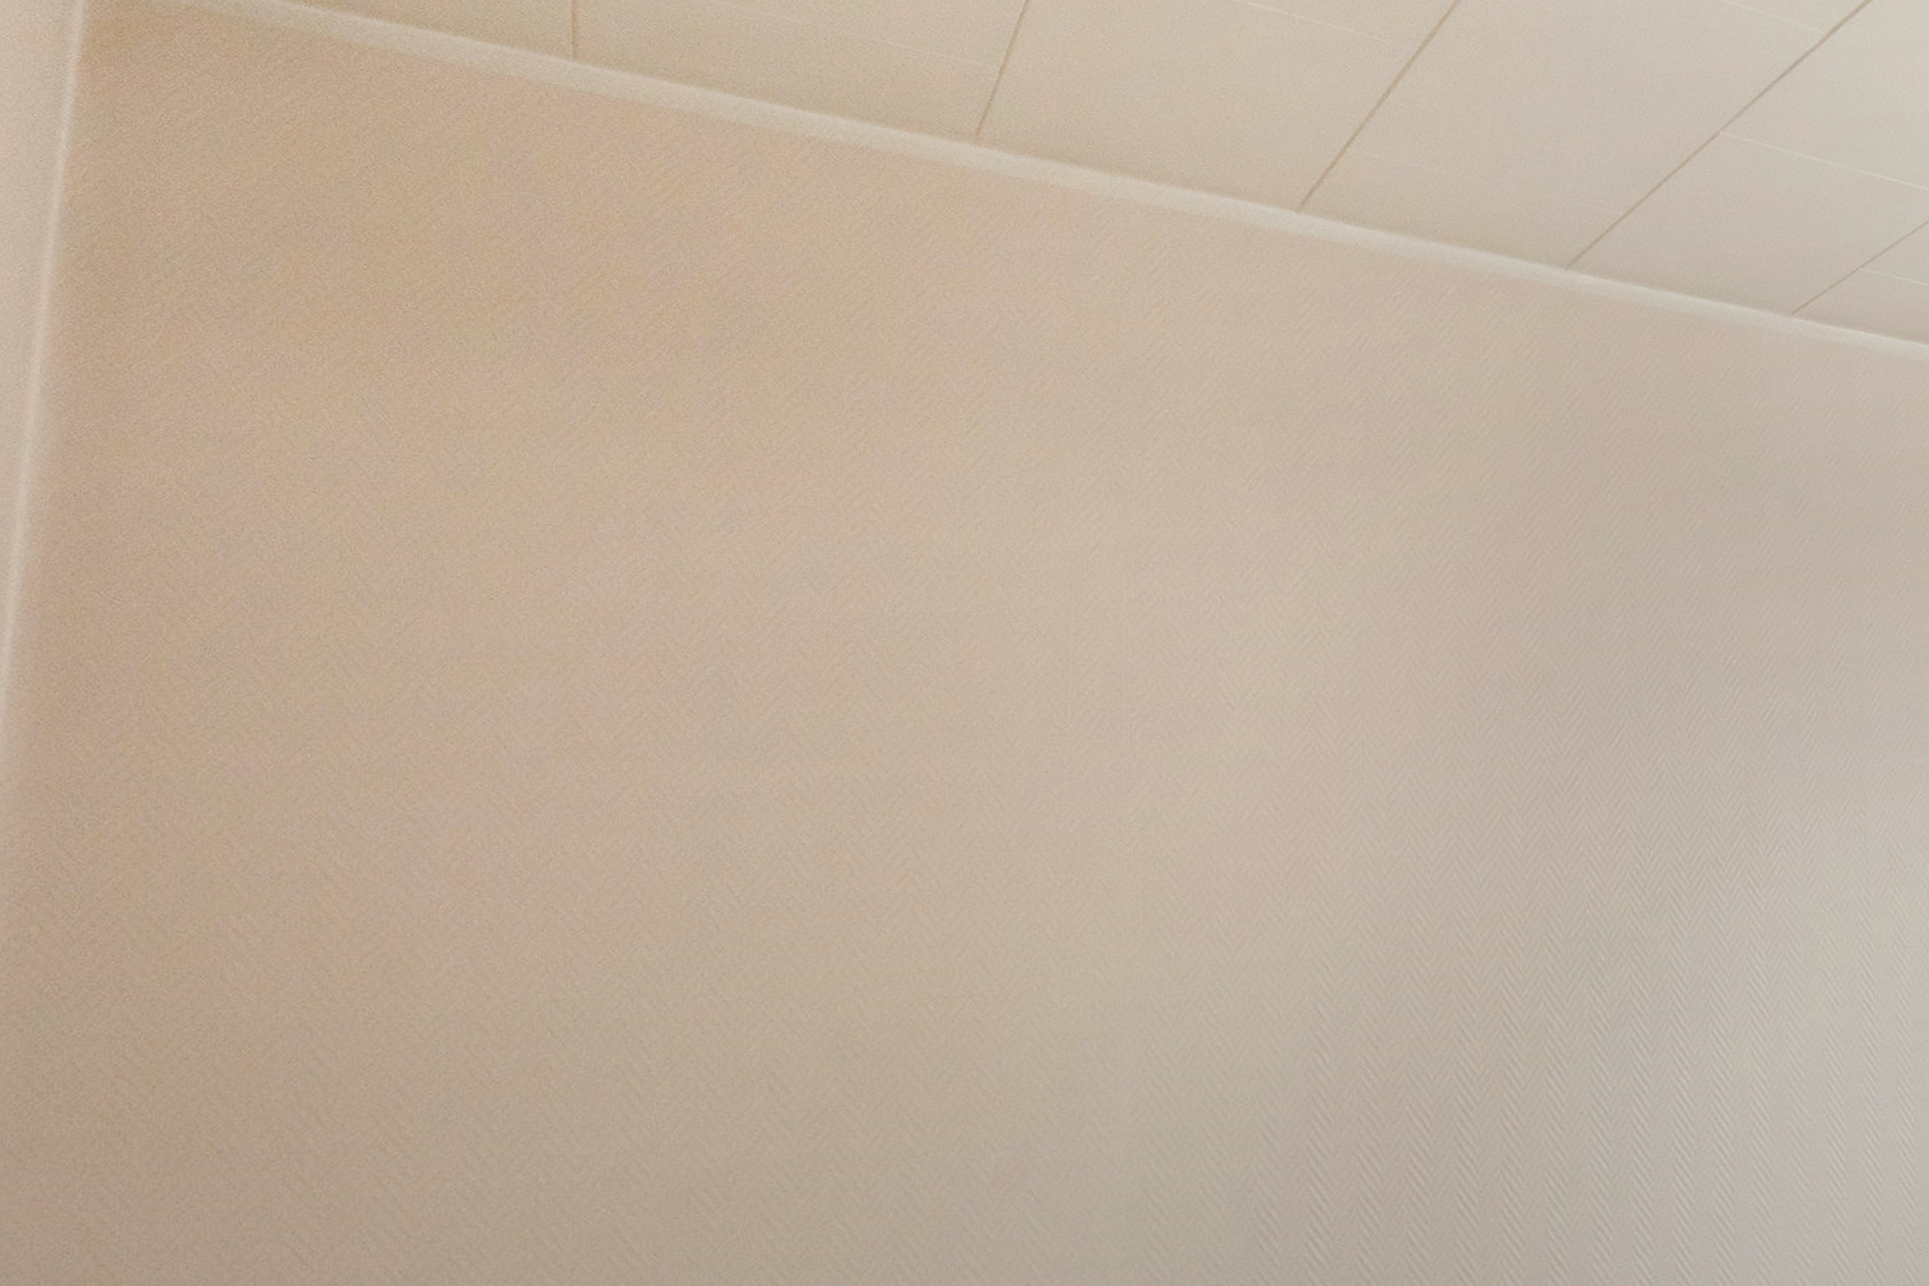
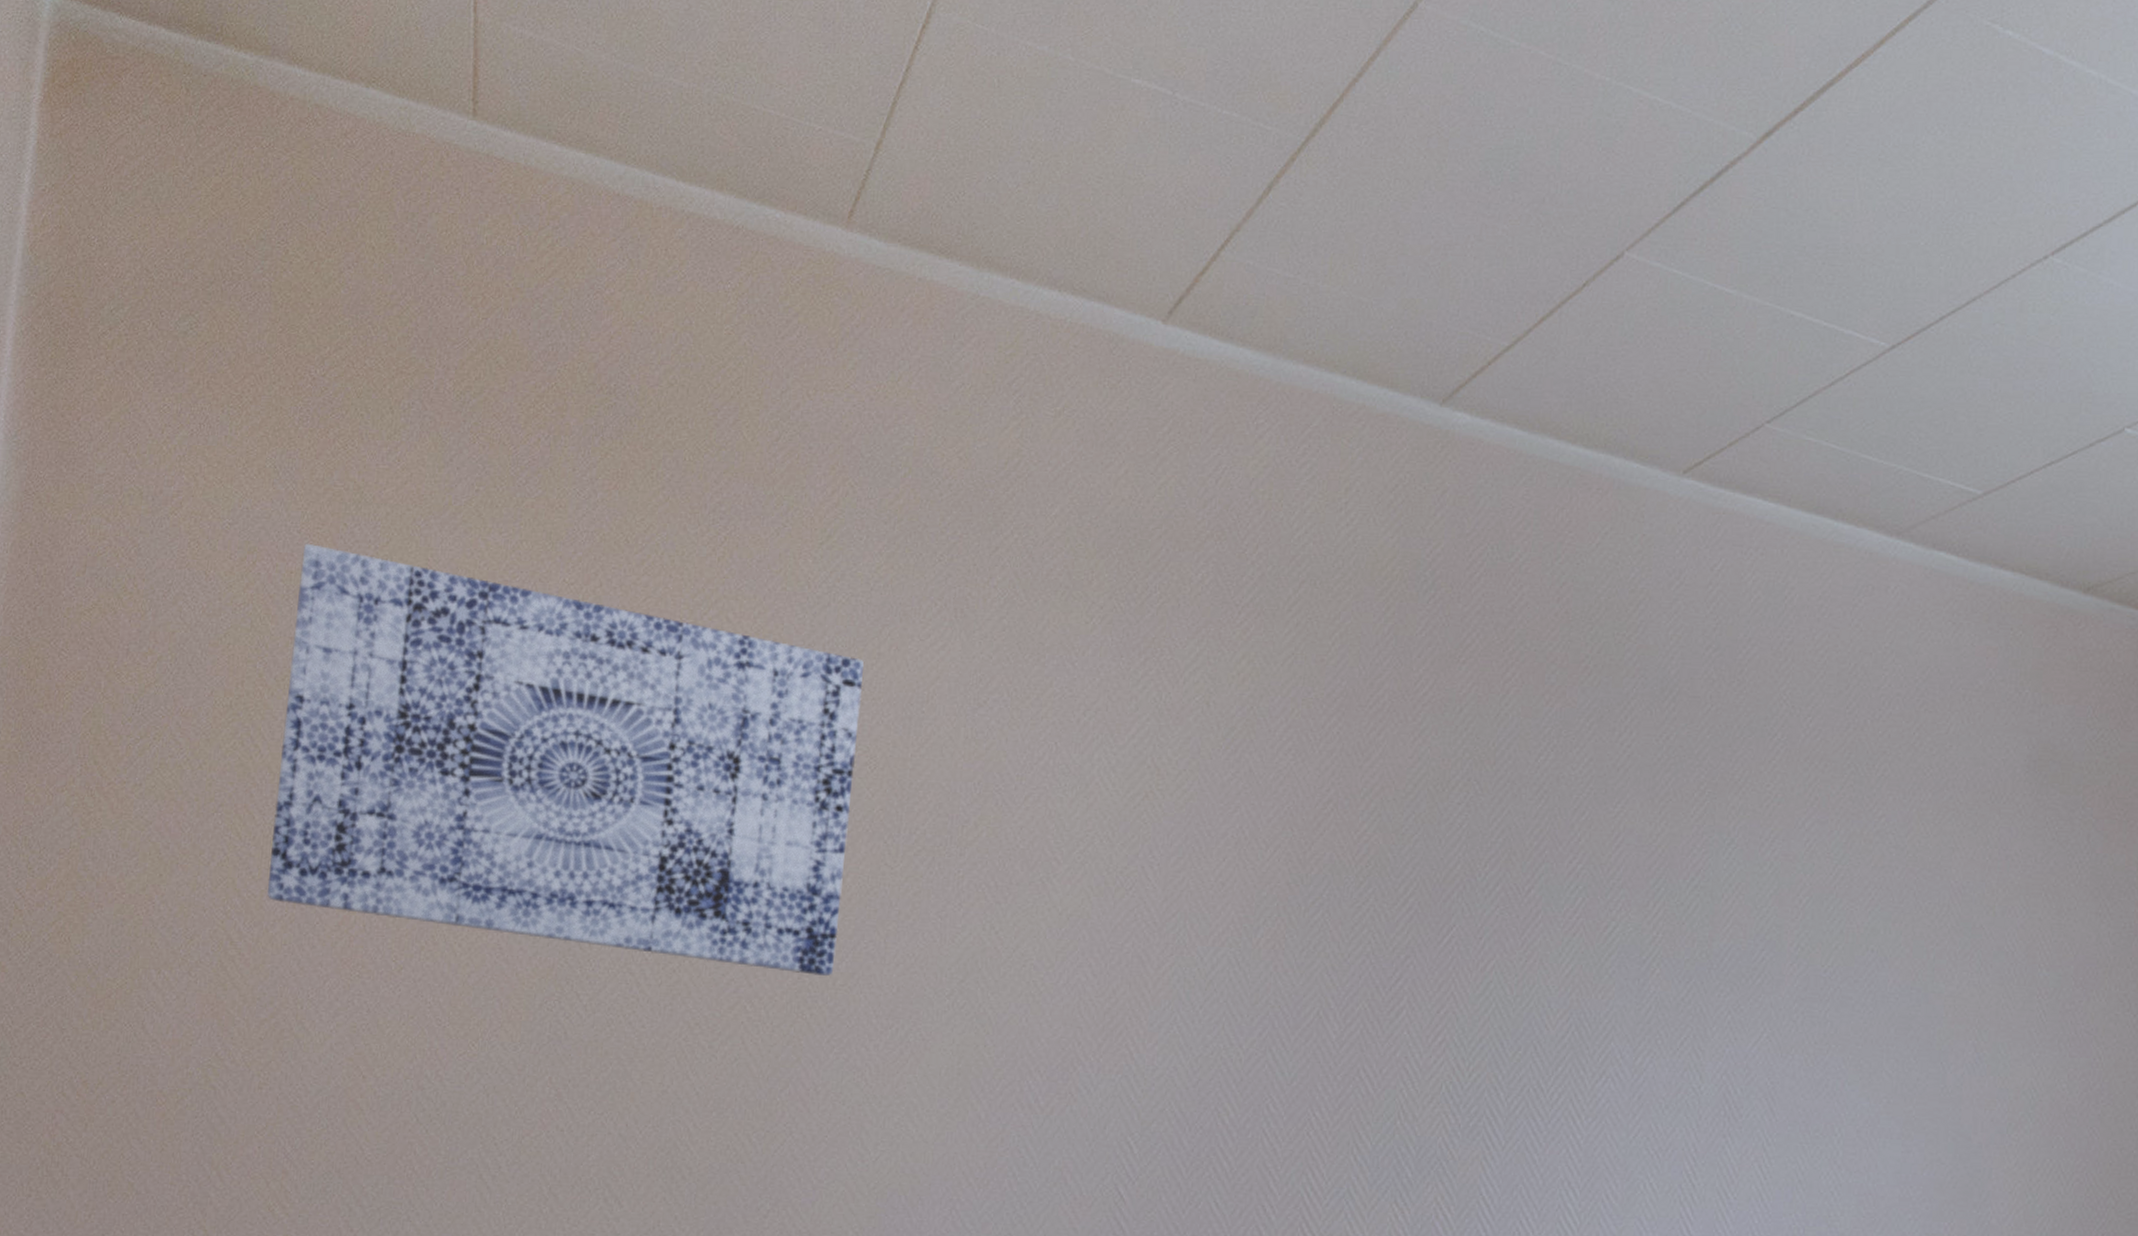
wall art: none [366,470,1020,840] -> present [266,543,864,977]

